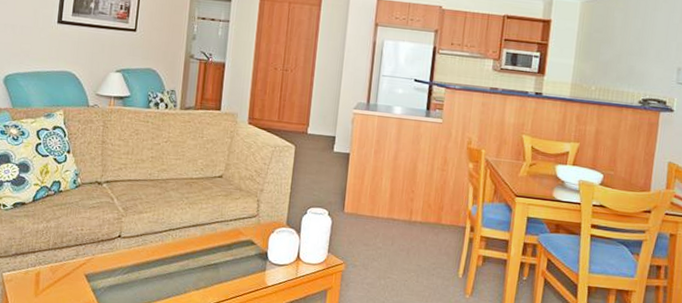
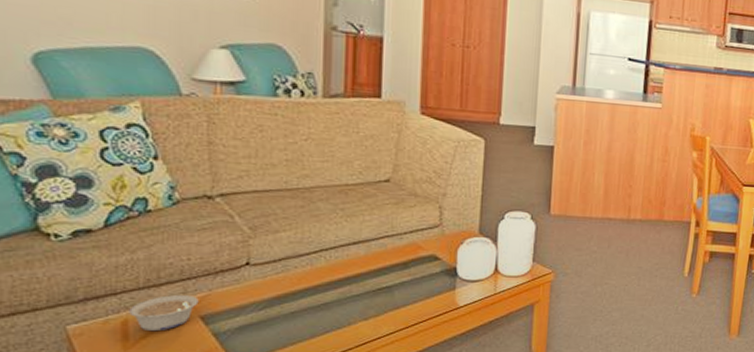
legume: none [41,256,86,284] -> present [129,295,199,332]

